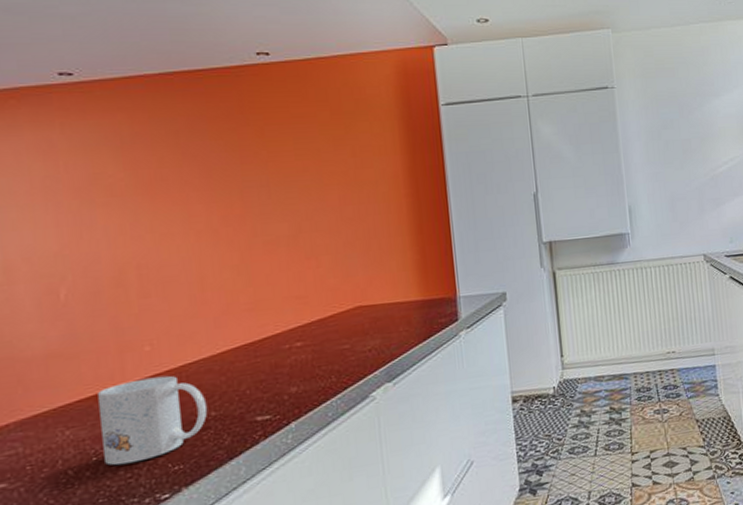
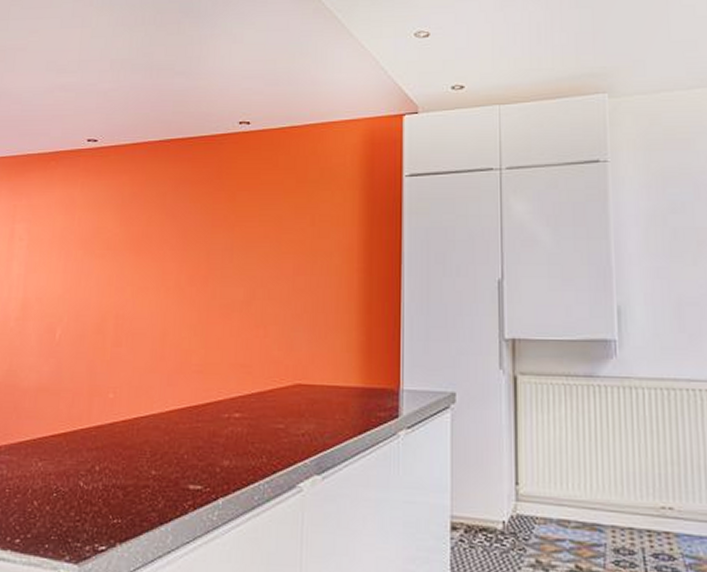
mug: present [98,375,208,465] -> none [62,424,150,507]

